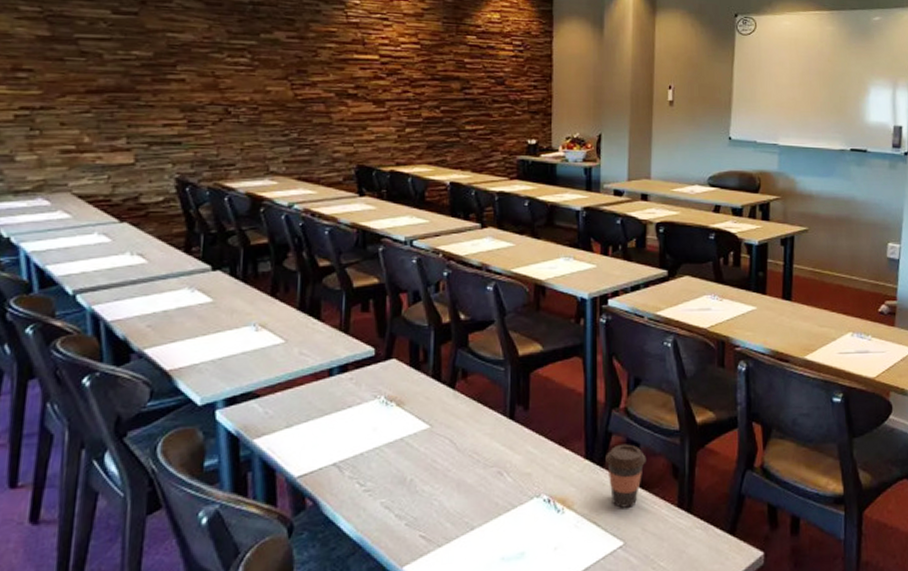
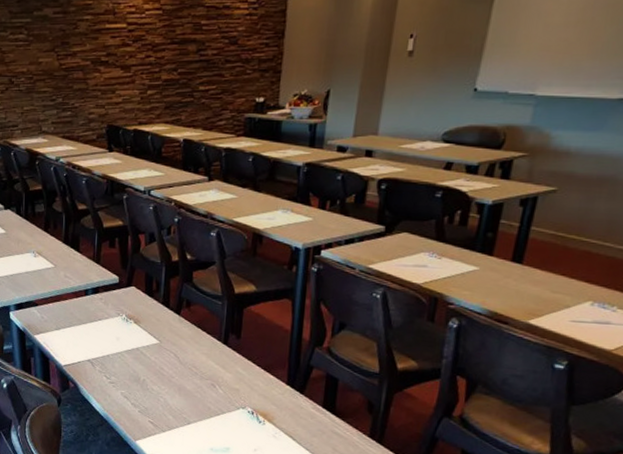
coffee cup: present [604,444,647,508] -> none [304,377,344,430]

